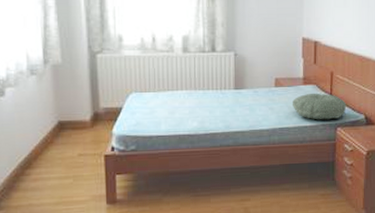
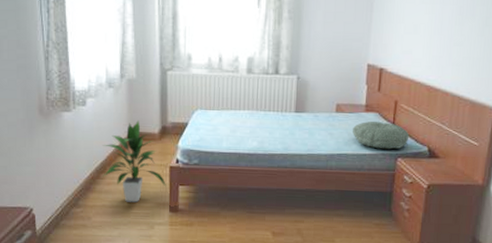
indoor plant: none [27,109,102,198] -> present [103,121,166,203]

